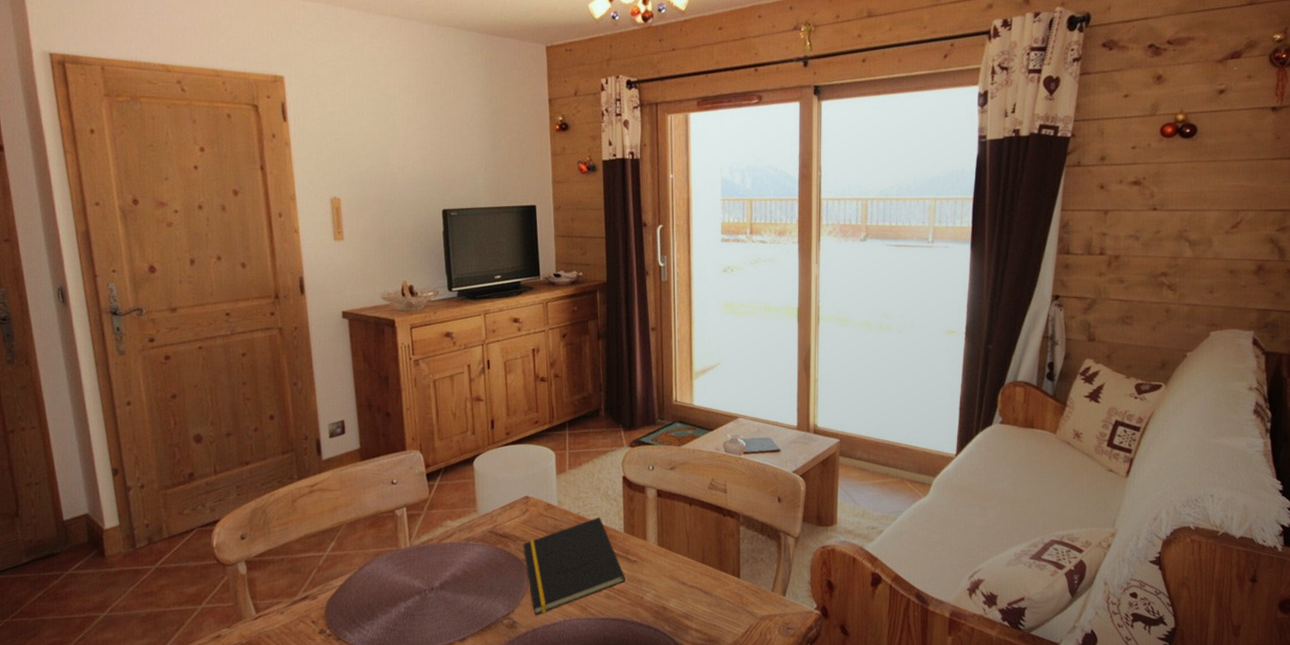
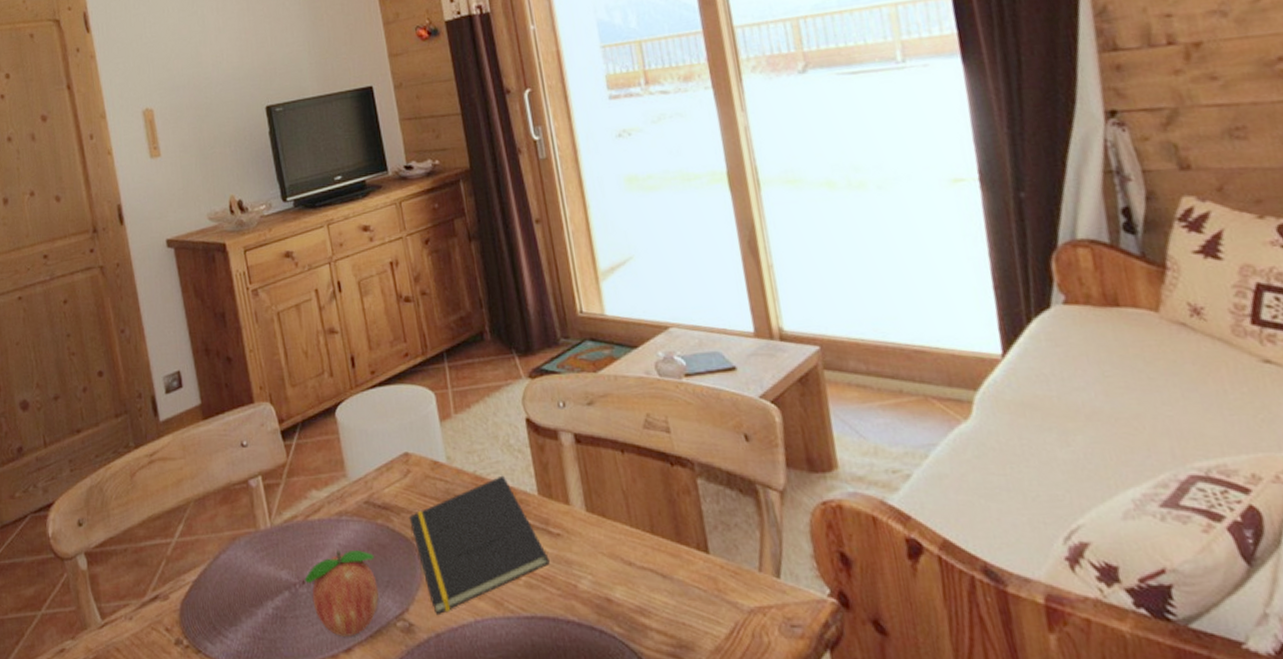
fruit: none [434,567,492,630] -> present [305,550,379,636]

